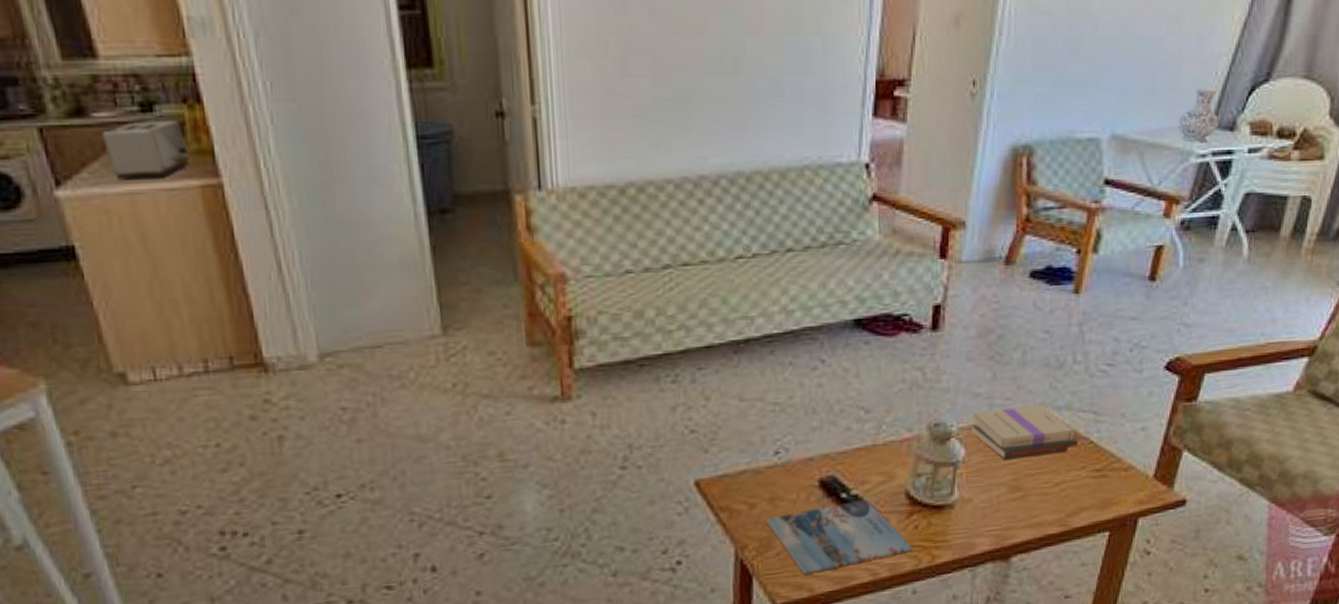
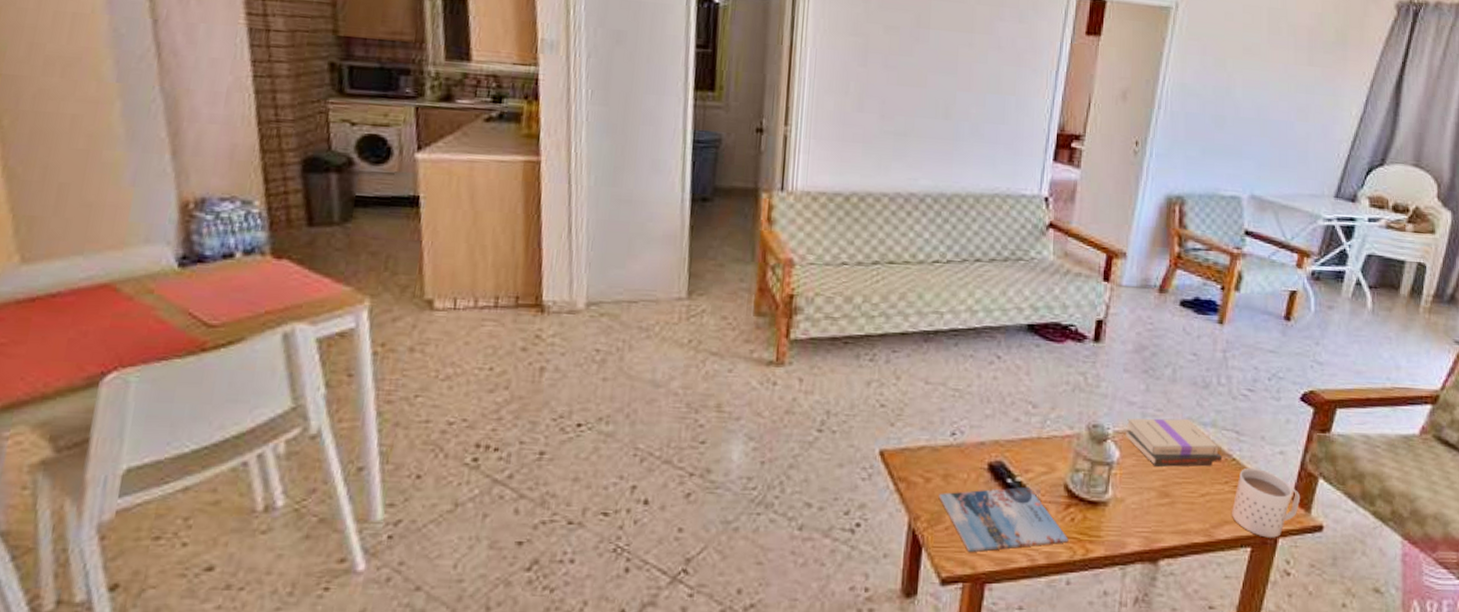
toaster: present [102,121,189,180] -> none [460,109,521,152]
mug: none [1088,448,1163,520] -> present [1231,467,1301,538]
vase: present [1177,87,1219,143] -> none [1306,164,1342,209]

